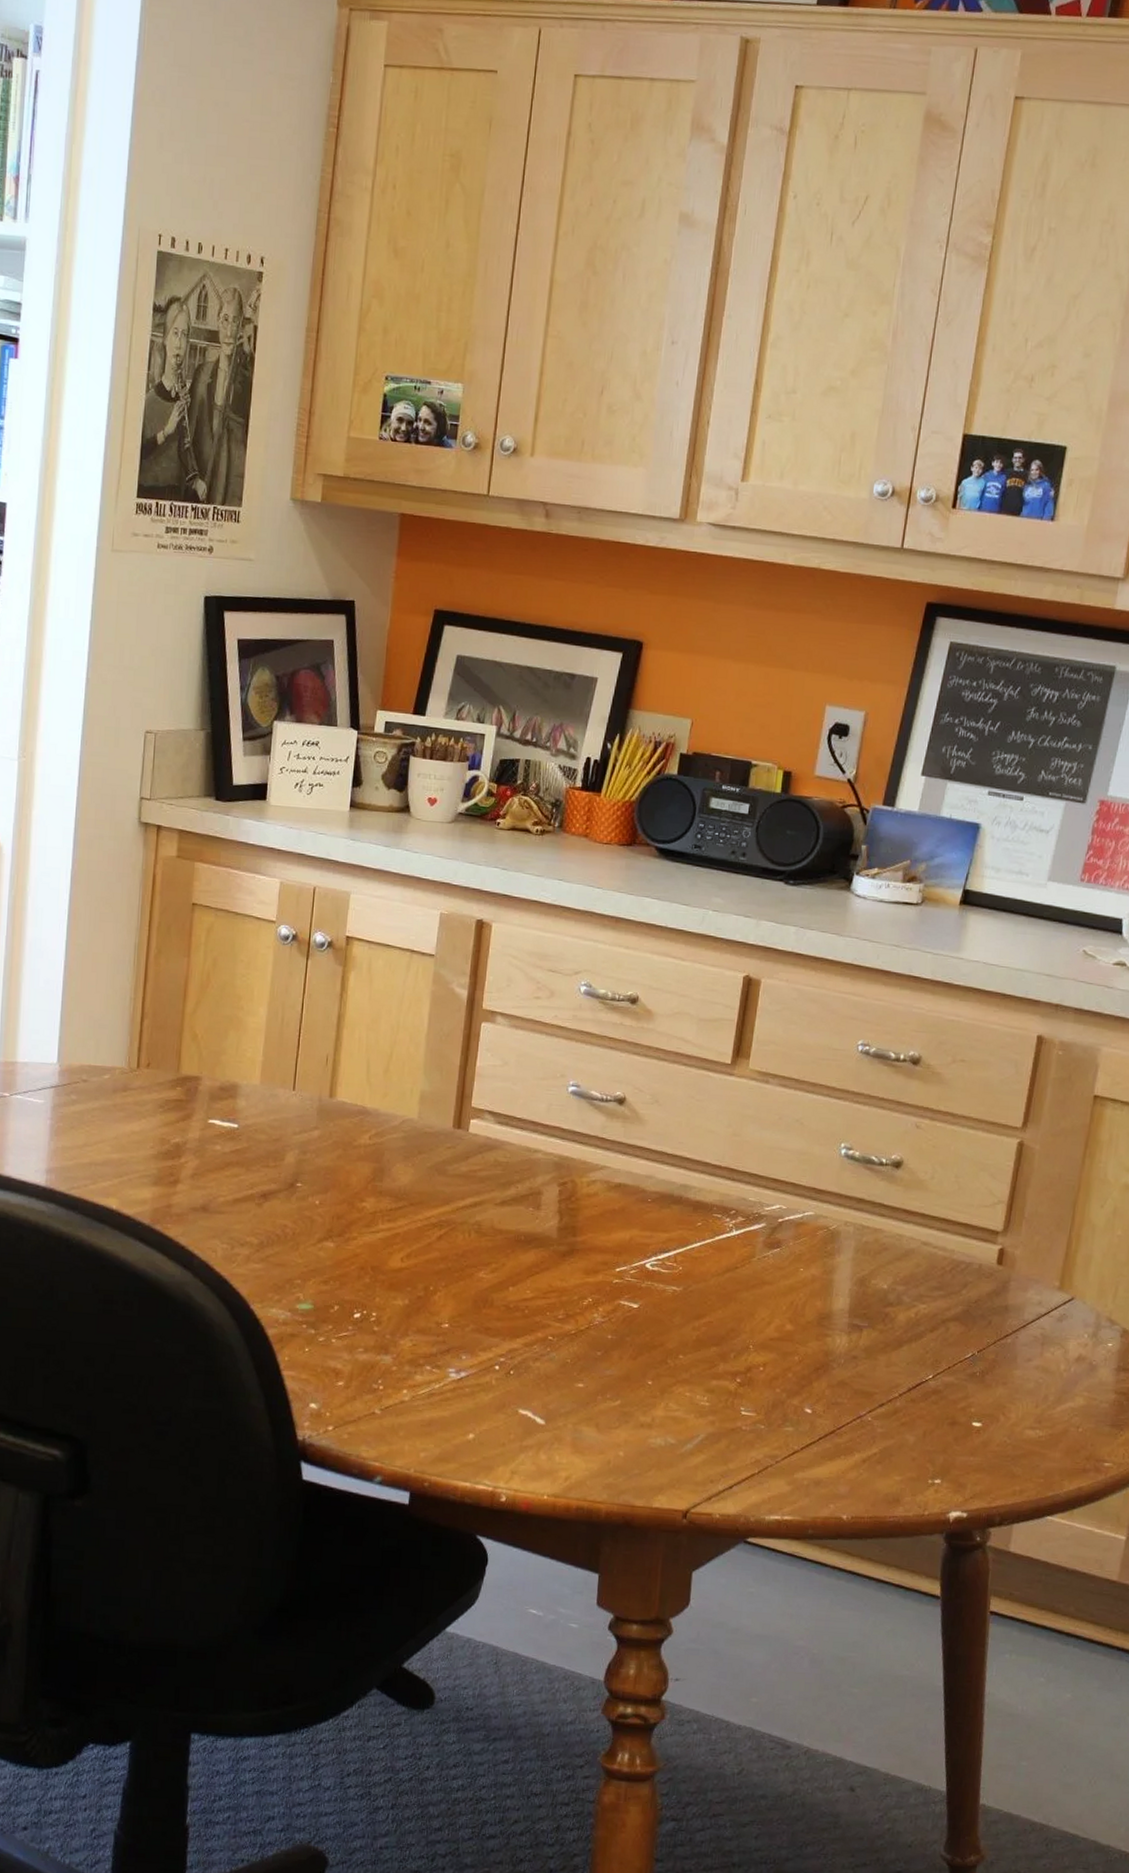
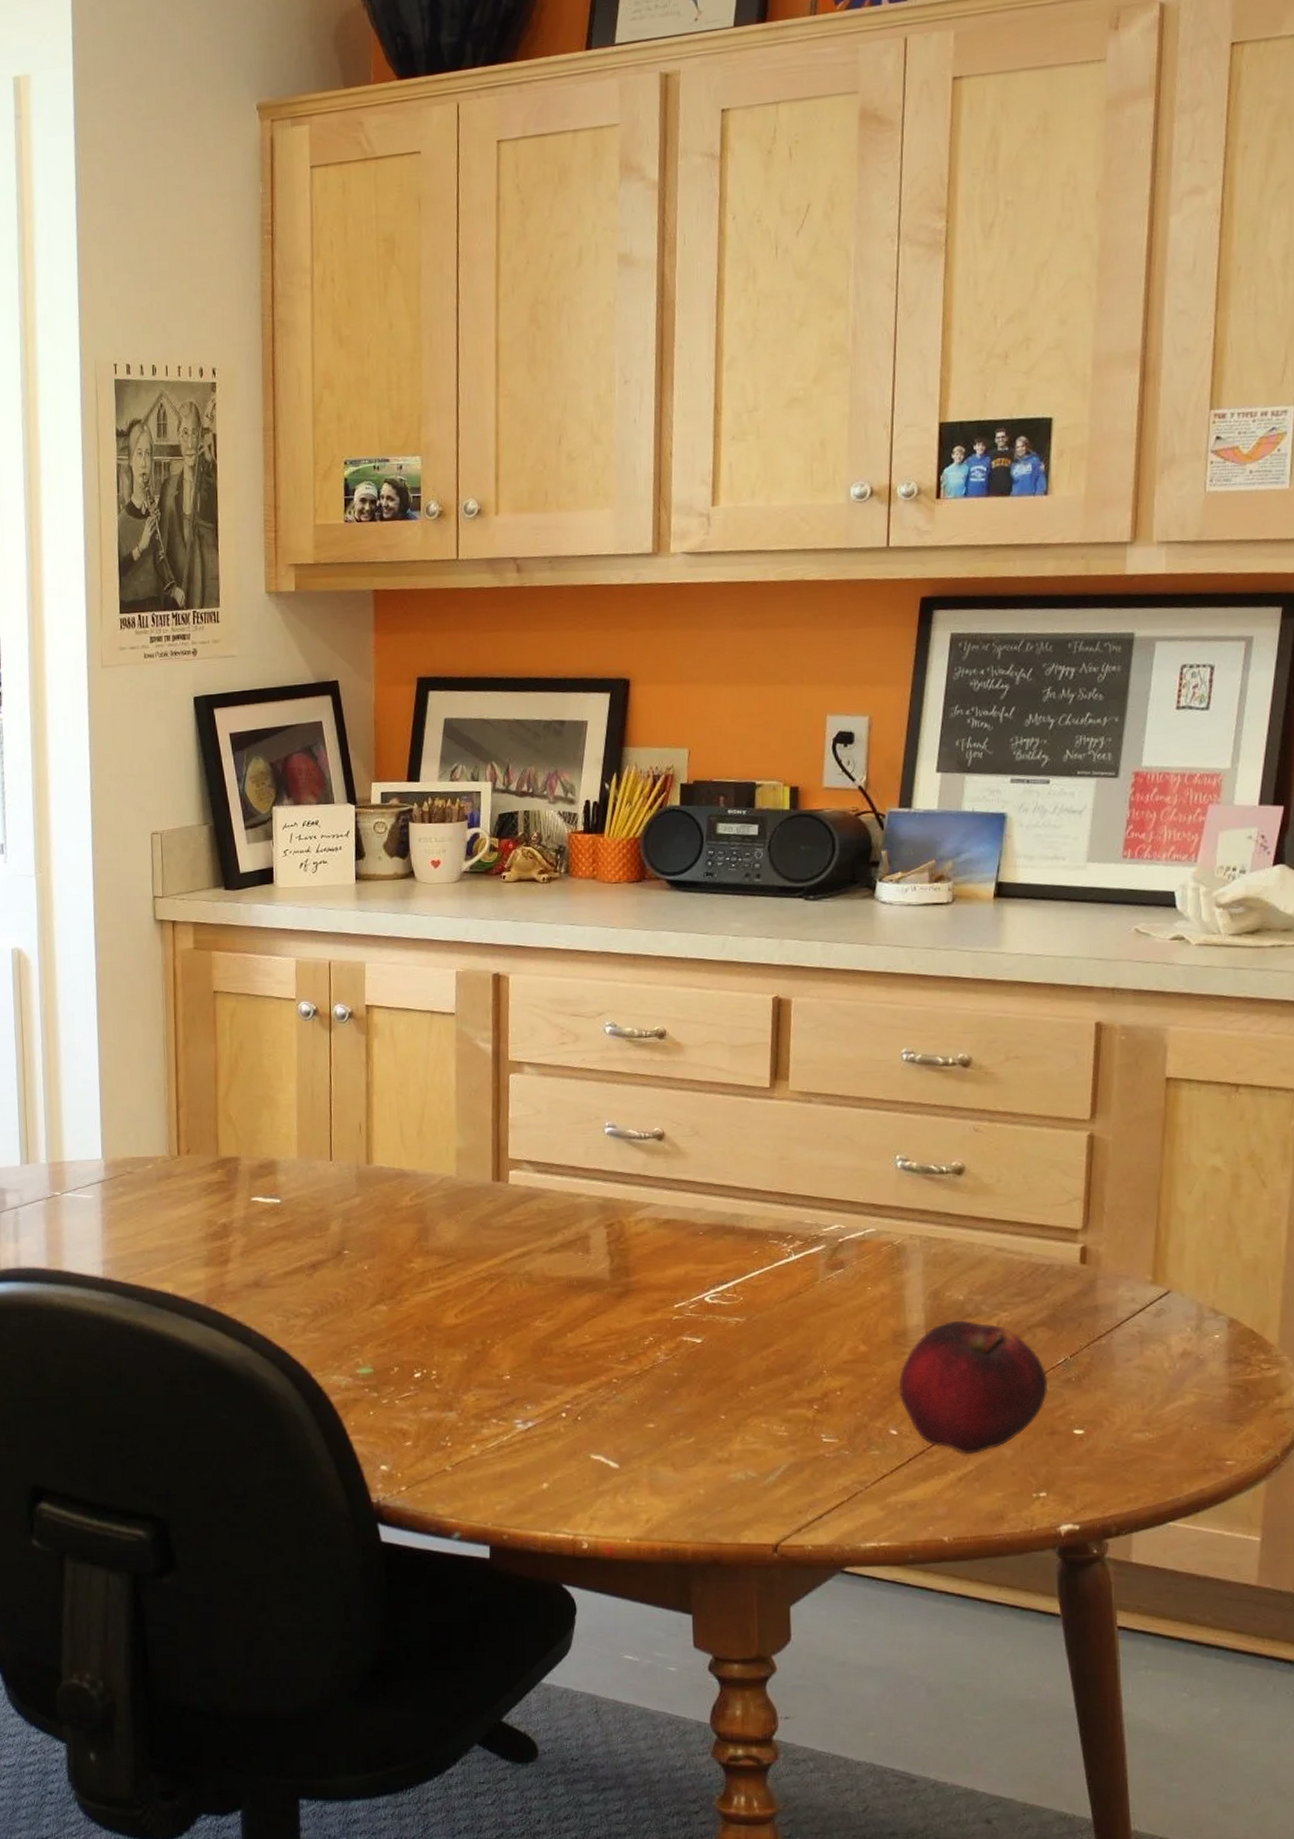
fruit: none [817,1308,955,1438] -> present [899,1321,1048,1454]

